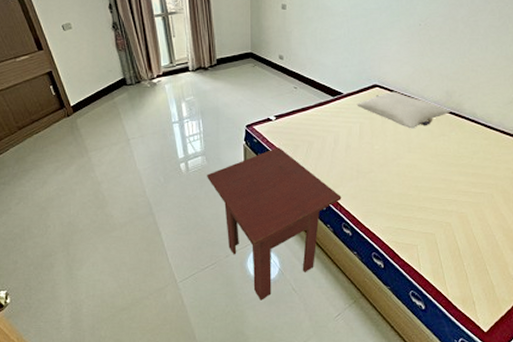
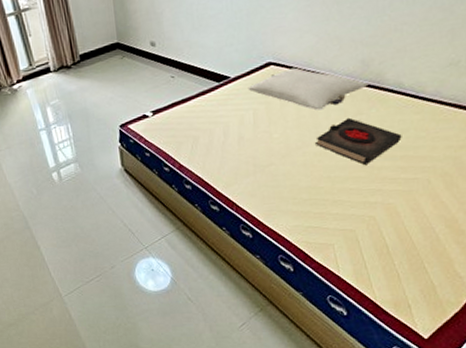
side table: present [207,147,342,301] -> none [82,146,238,312]
book: none [407,137,474,178] -> present [314,117,402,165]

